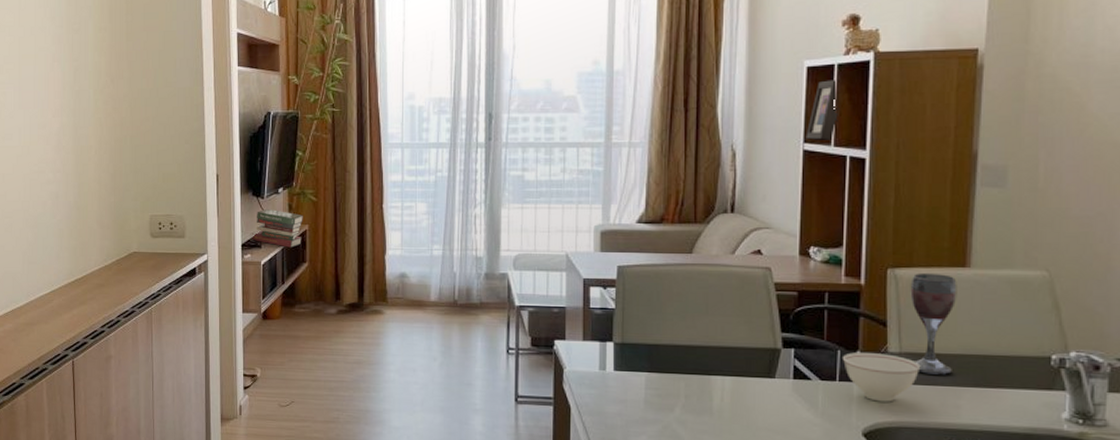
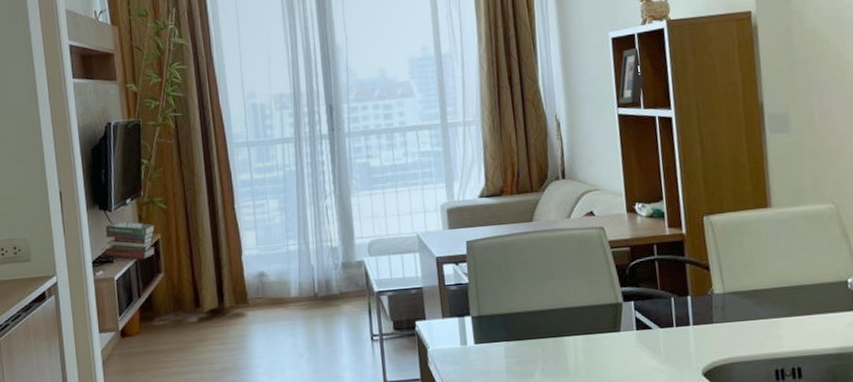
bowl: present [842,352,921,402] -> none [675,295,744,342]
cup: present [910,274,957,375] -> none [724,216,770,310]

